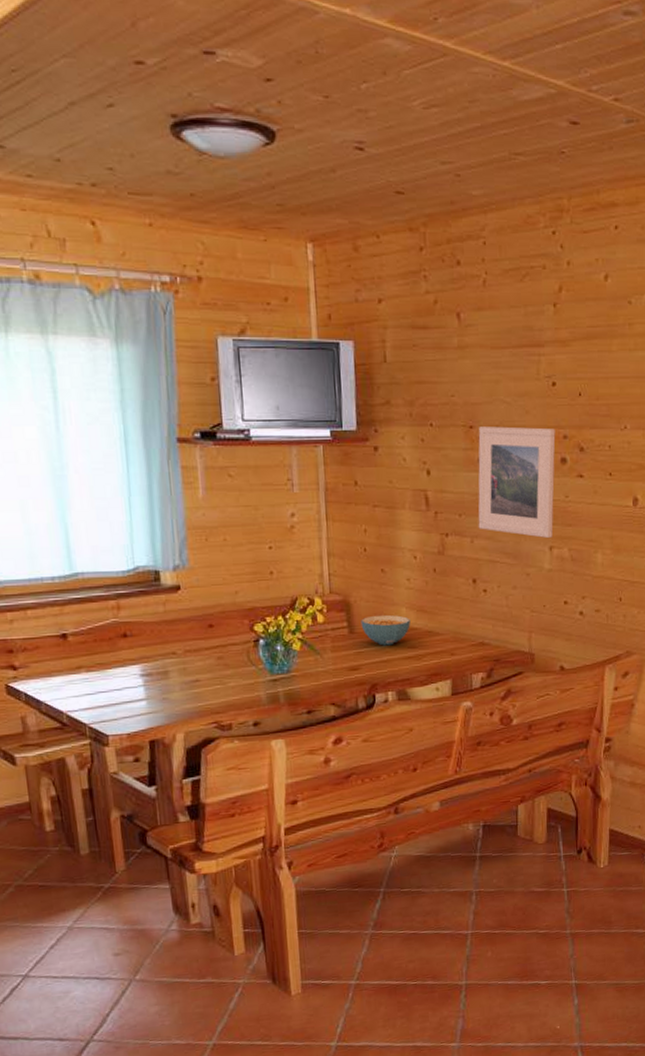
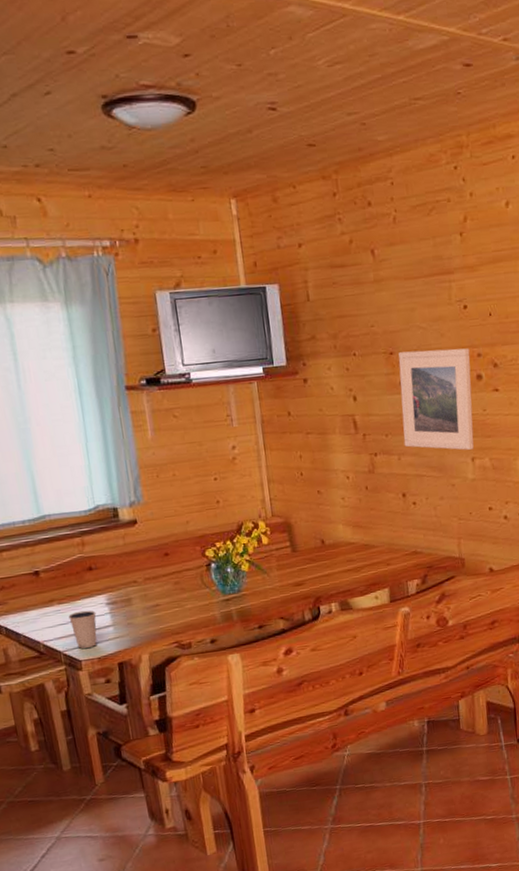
dixie cup: none [97,680,129,722] -> present [68,610,97,649]
cereal bowl: present [361,614,410,646] -> none [302,532,348,562]

